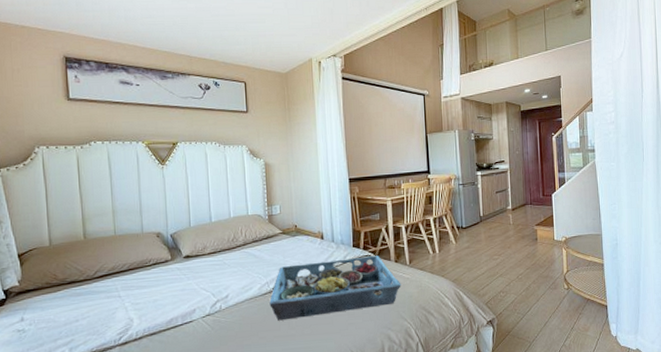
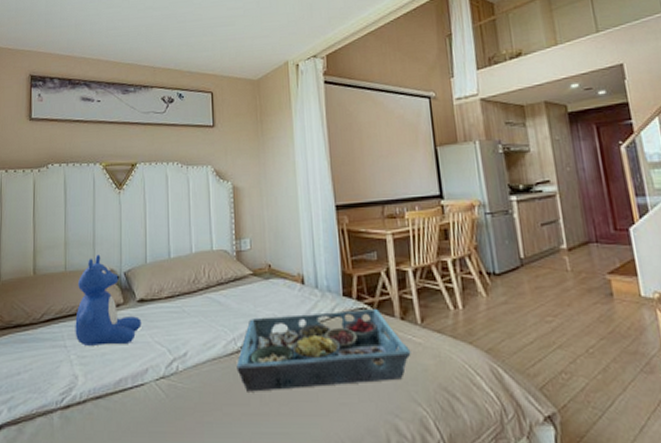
teddy bear: none [127,220,188,295] -> present [75,254,142,346]

